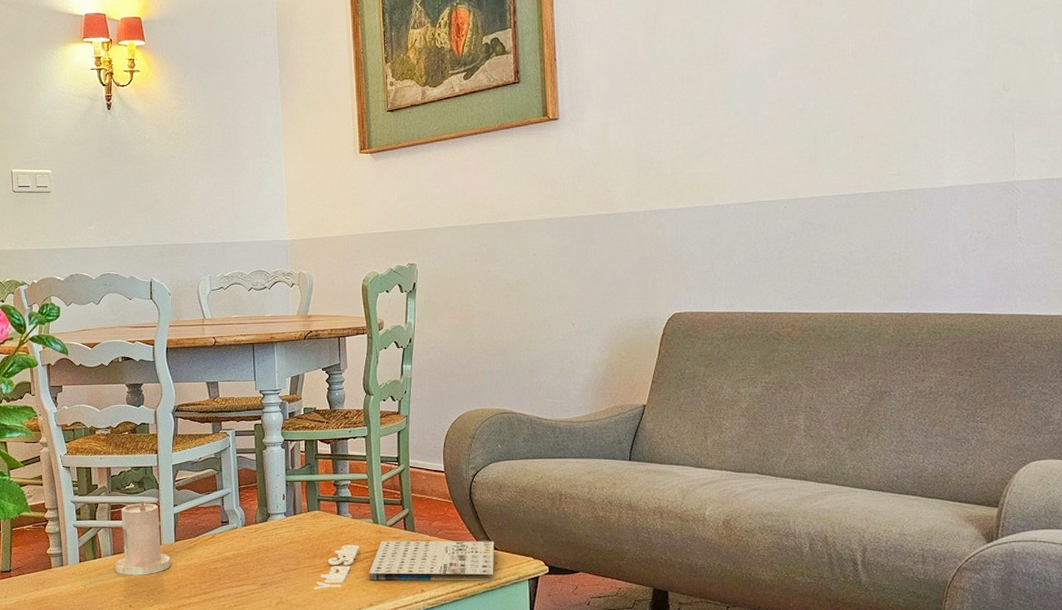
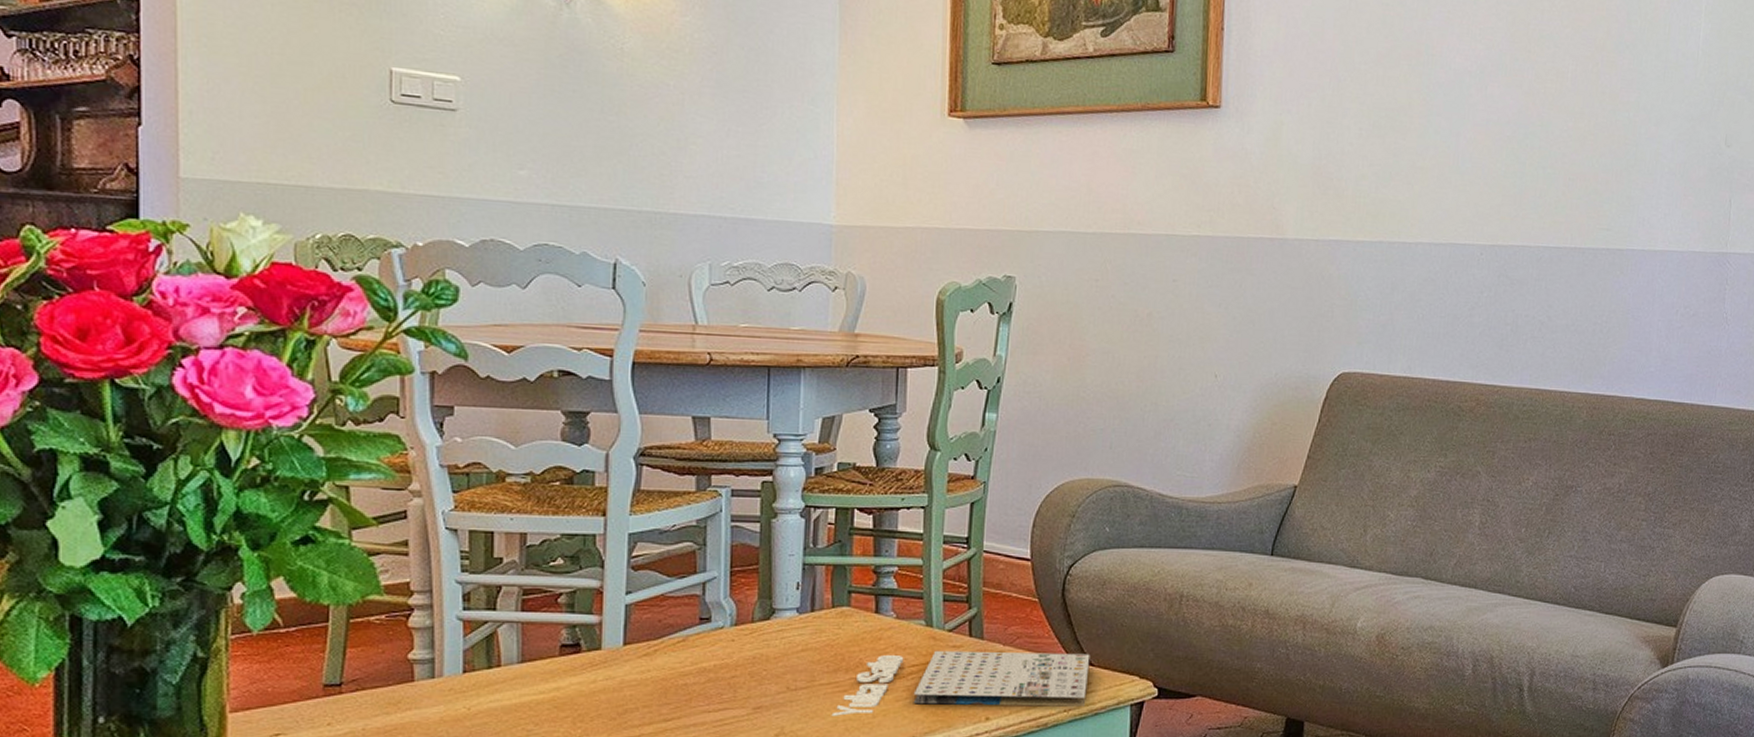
candle: present [115,501,171,575] -> none [522,585,615,694]

